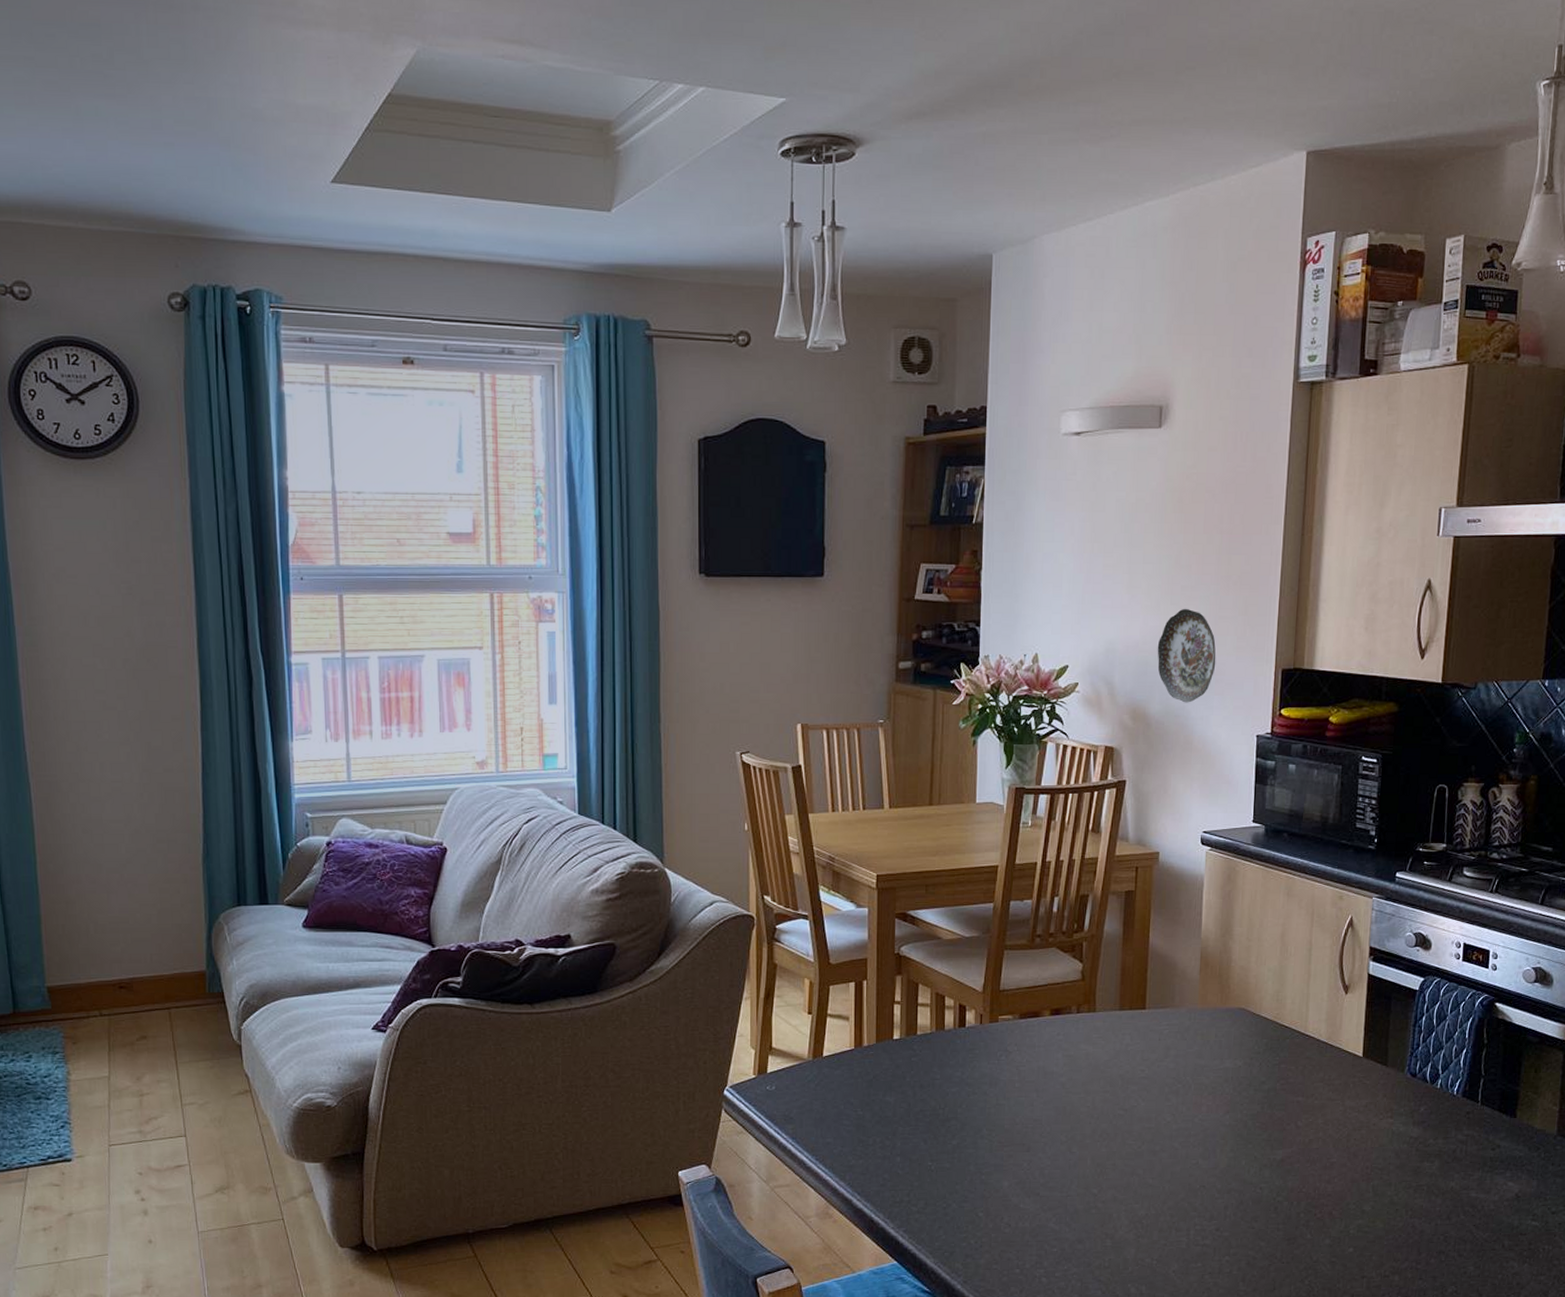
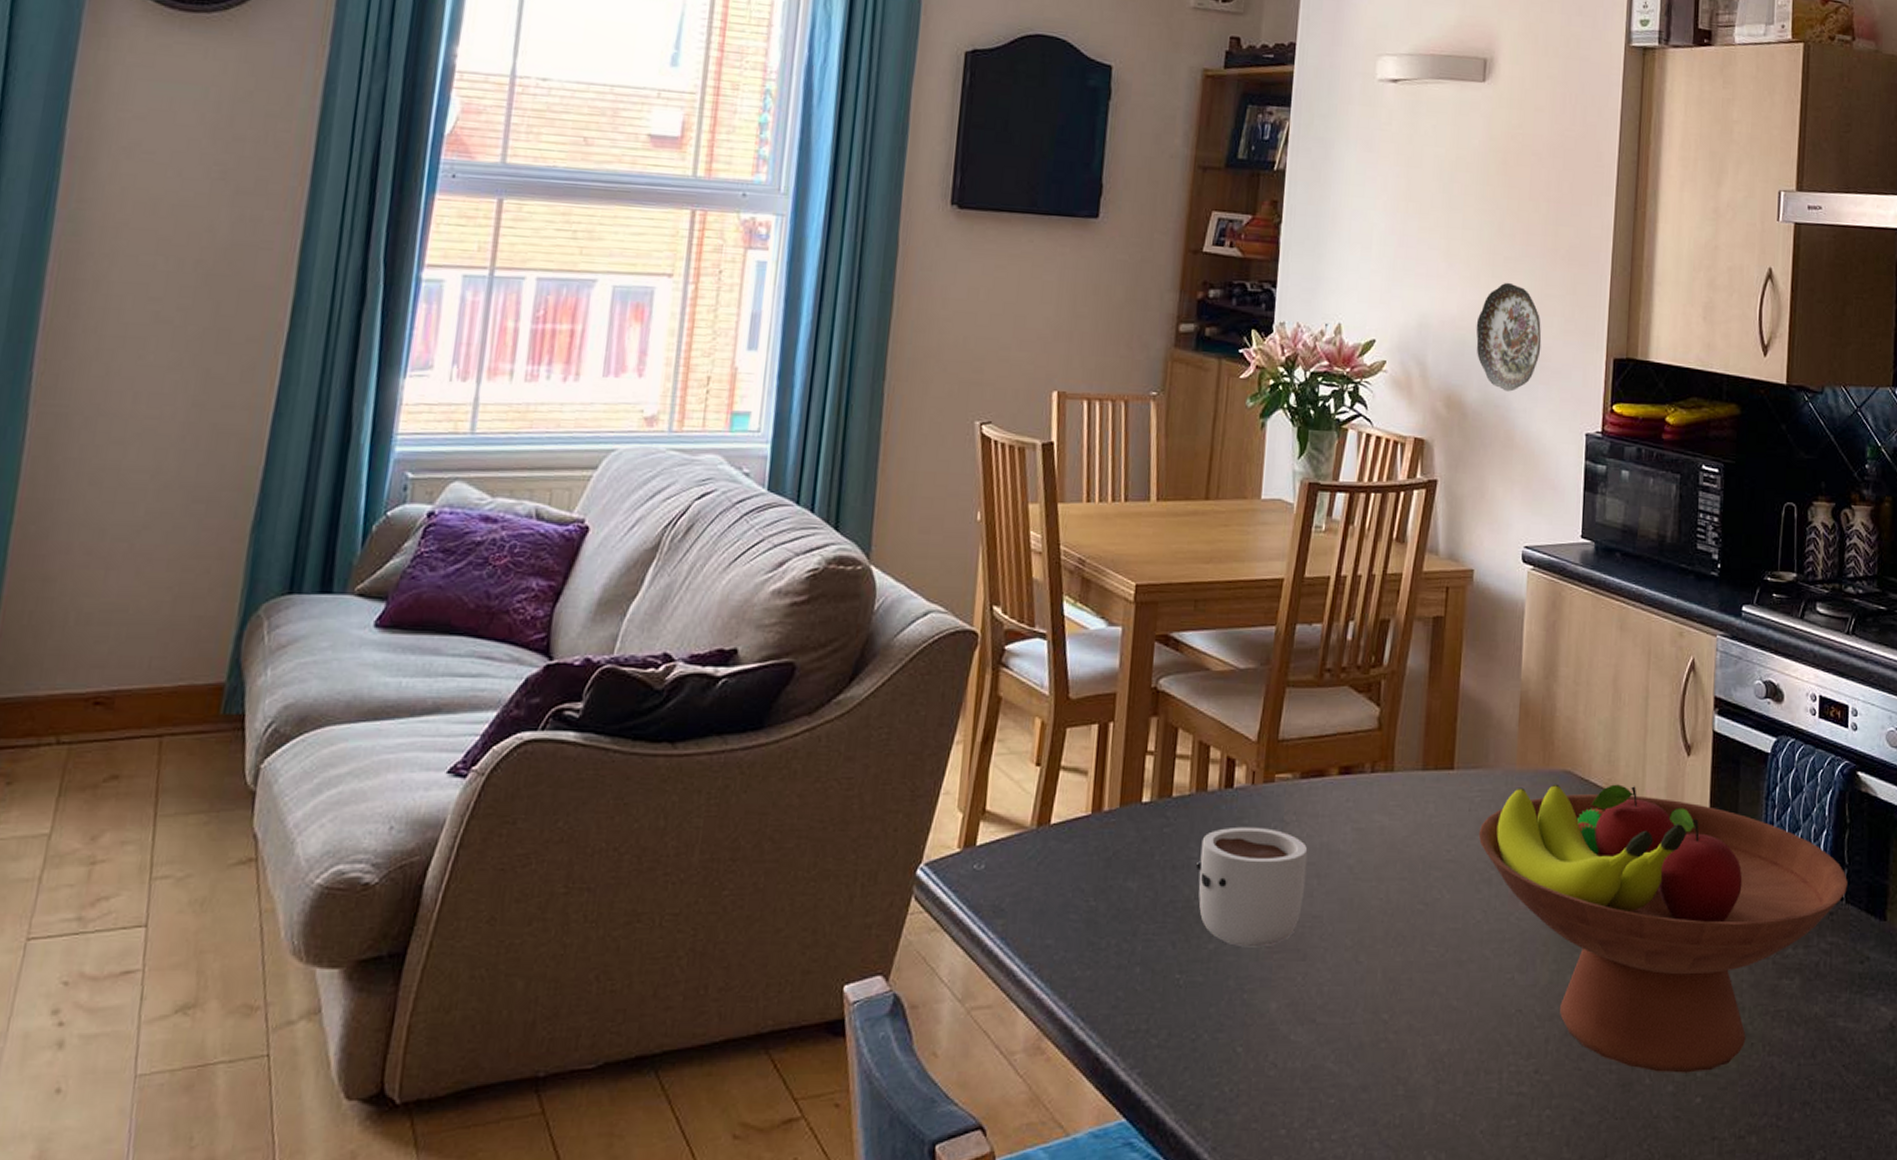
mug: none [938,1055,1028,1143] -> present [1195,826,1308,947]
fruit bowl: none [1167,1017,1483,1231] -> present [1478,783,1848,1073]

